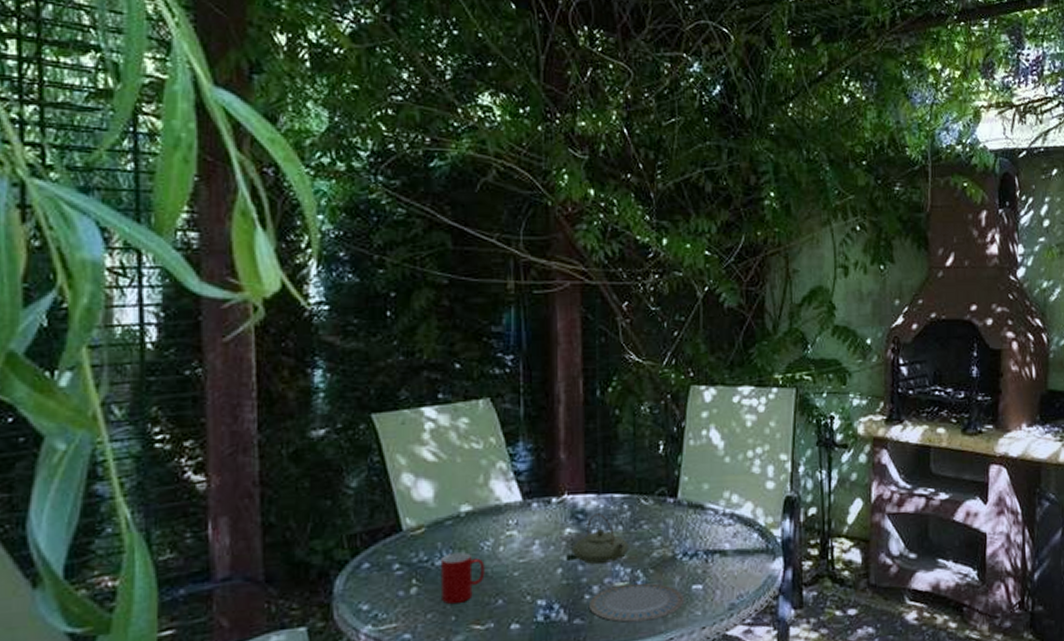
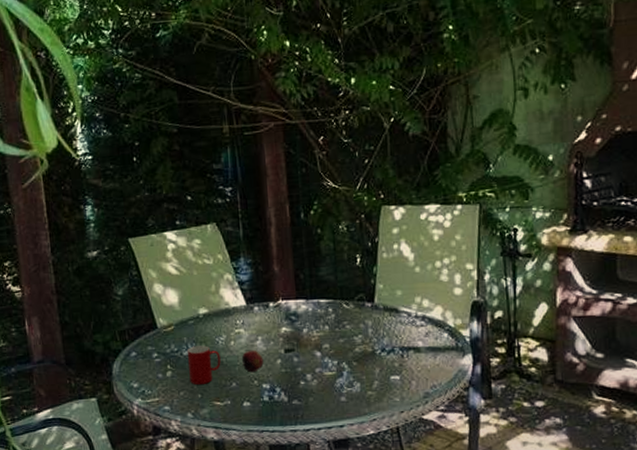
fruit: none [512,556,540,587] -> present [242,349,264,373]
teapot: present [571,513,629,565] -> none [287,315,335,357]
plate: present [588,582,685,623] -> none [304,373,385,405]

